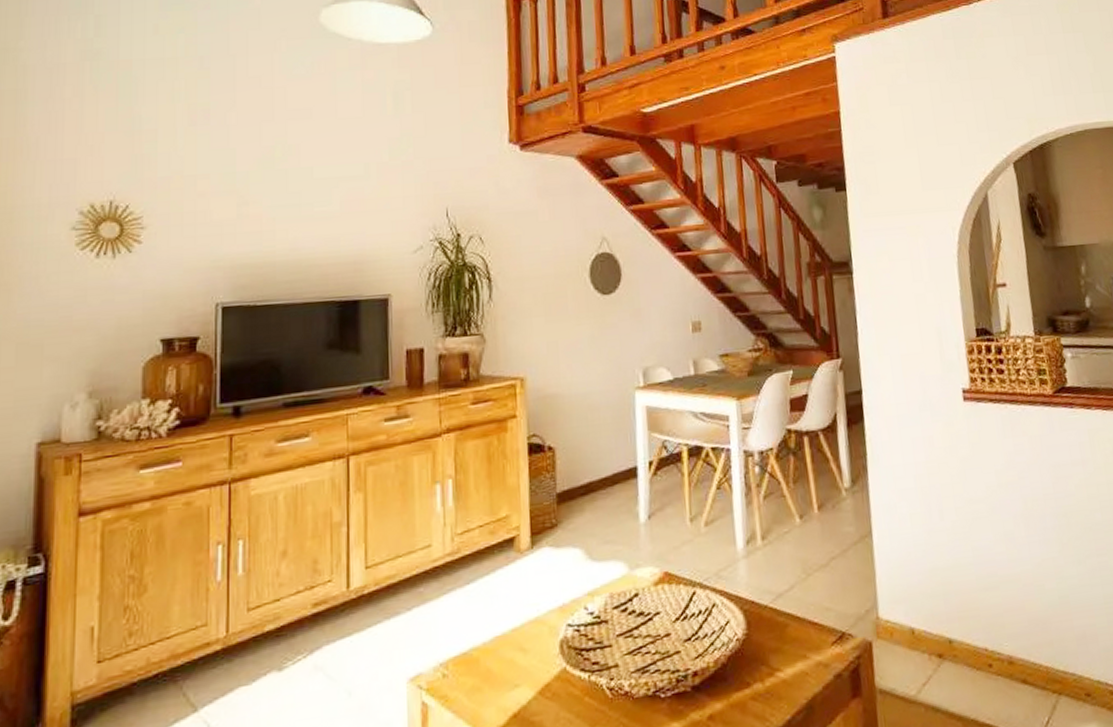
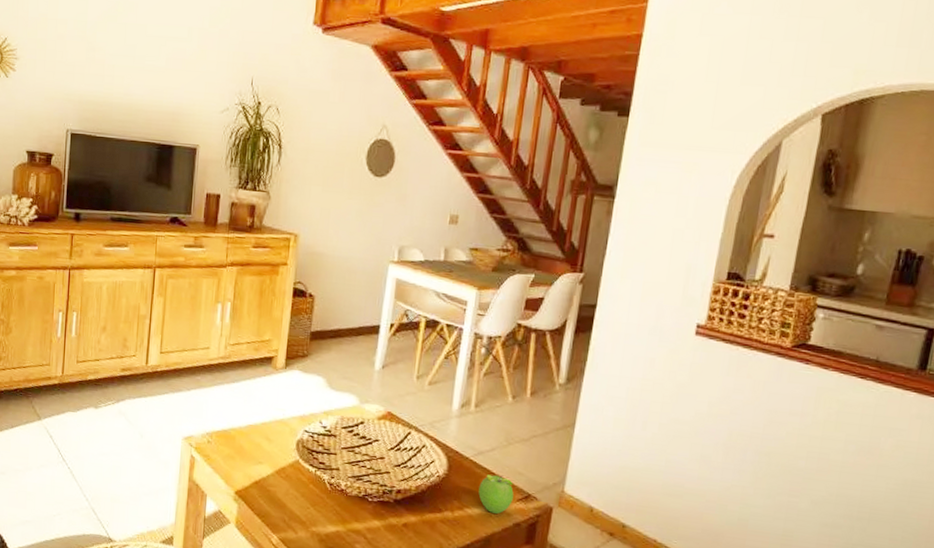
fruit: none [786,616,827,670] -> present [478,474,514,514]

